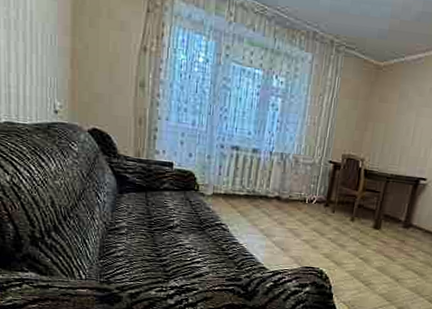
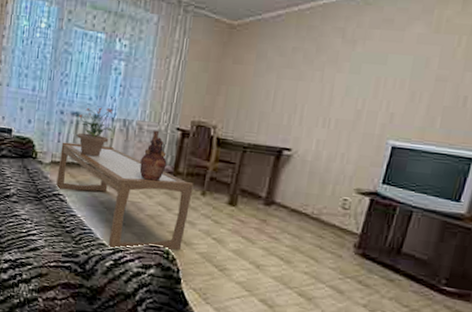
coffee table: none [218,175,344,272] -> present [56,142,194,251]
potted plant: none [237,141,271,188] -> present [77,107,113,157]
ceramic vessel: none [296,163,321,209] -> present [139,130,167,181]

